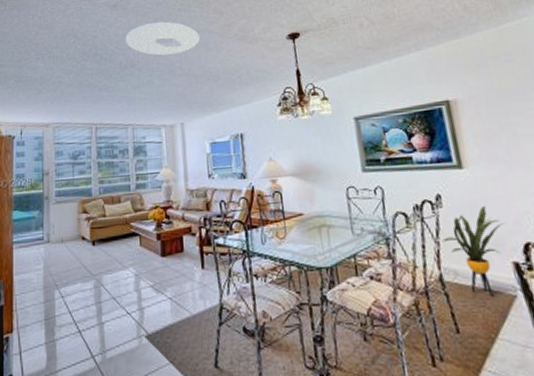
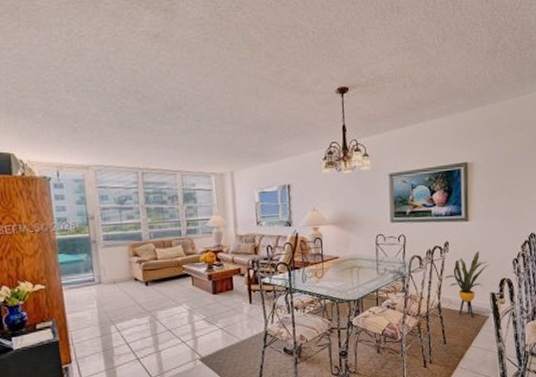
ceiling light: present [125,21,201,56] -> none [170,61,251,100]

